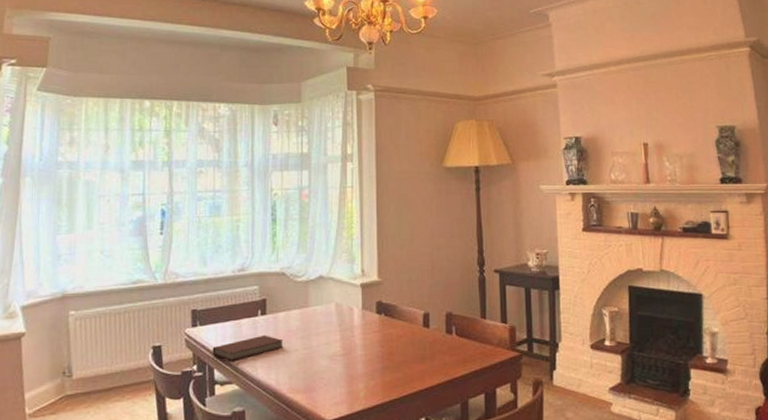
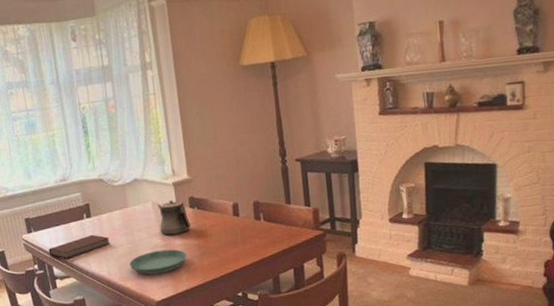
saucer: none [302,359,367,388] -> present [129,249,187,275]
teapot: none [341,303,375,343] -> present [157,200,190,236]

